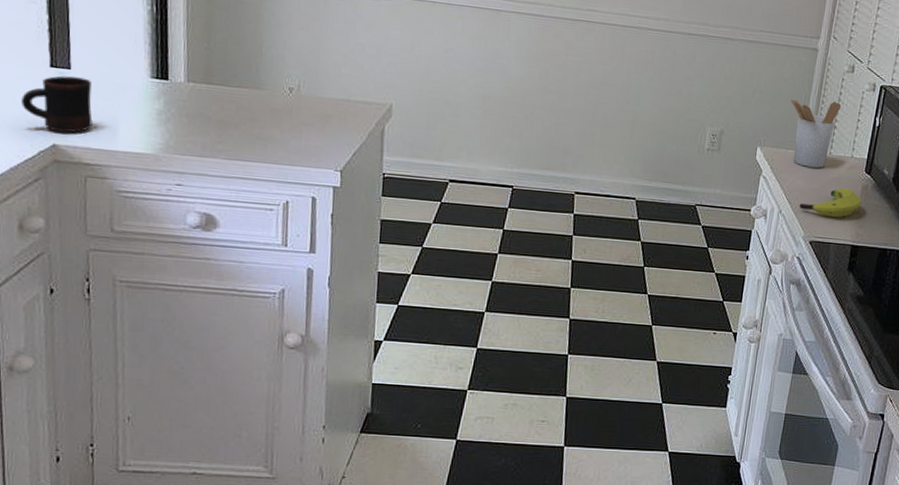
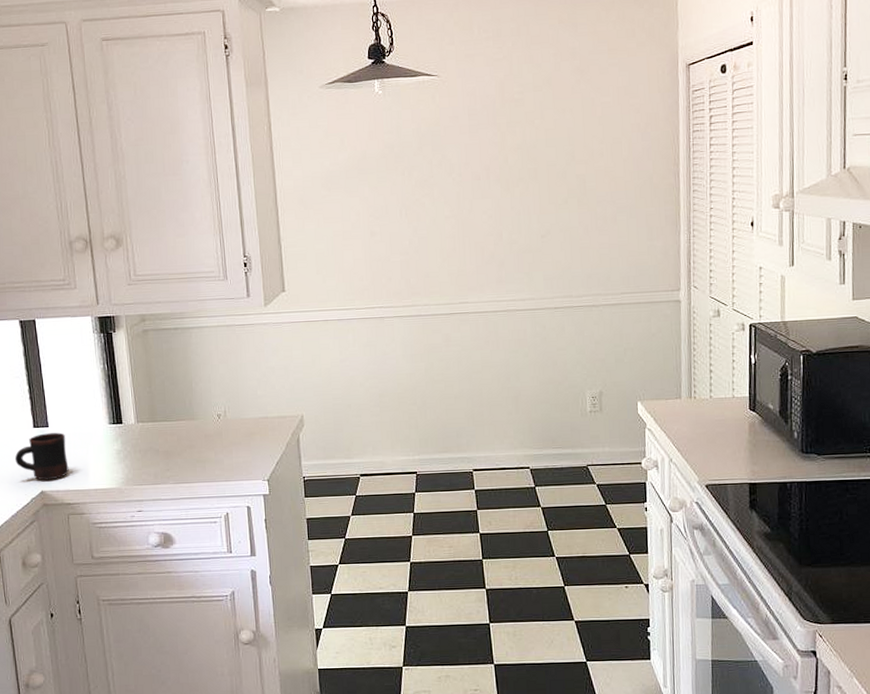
utensil holder: present [791,99,842,168] -> none [663,347,714,414]
banana: present [799,188,862,218] -> none [689,428,752,459]

